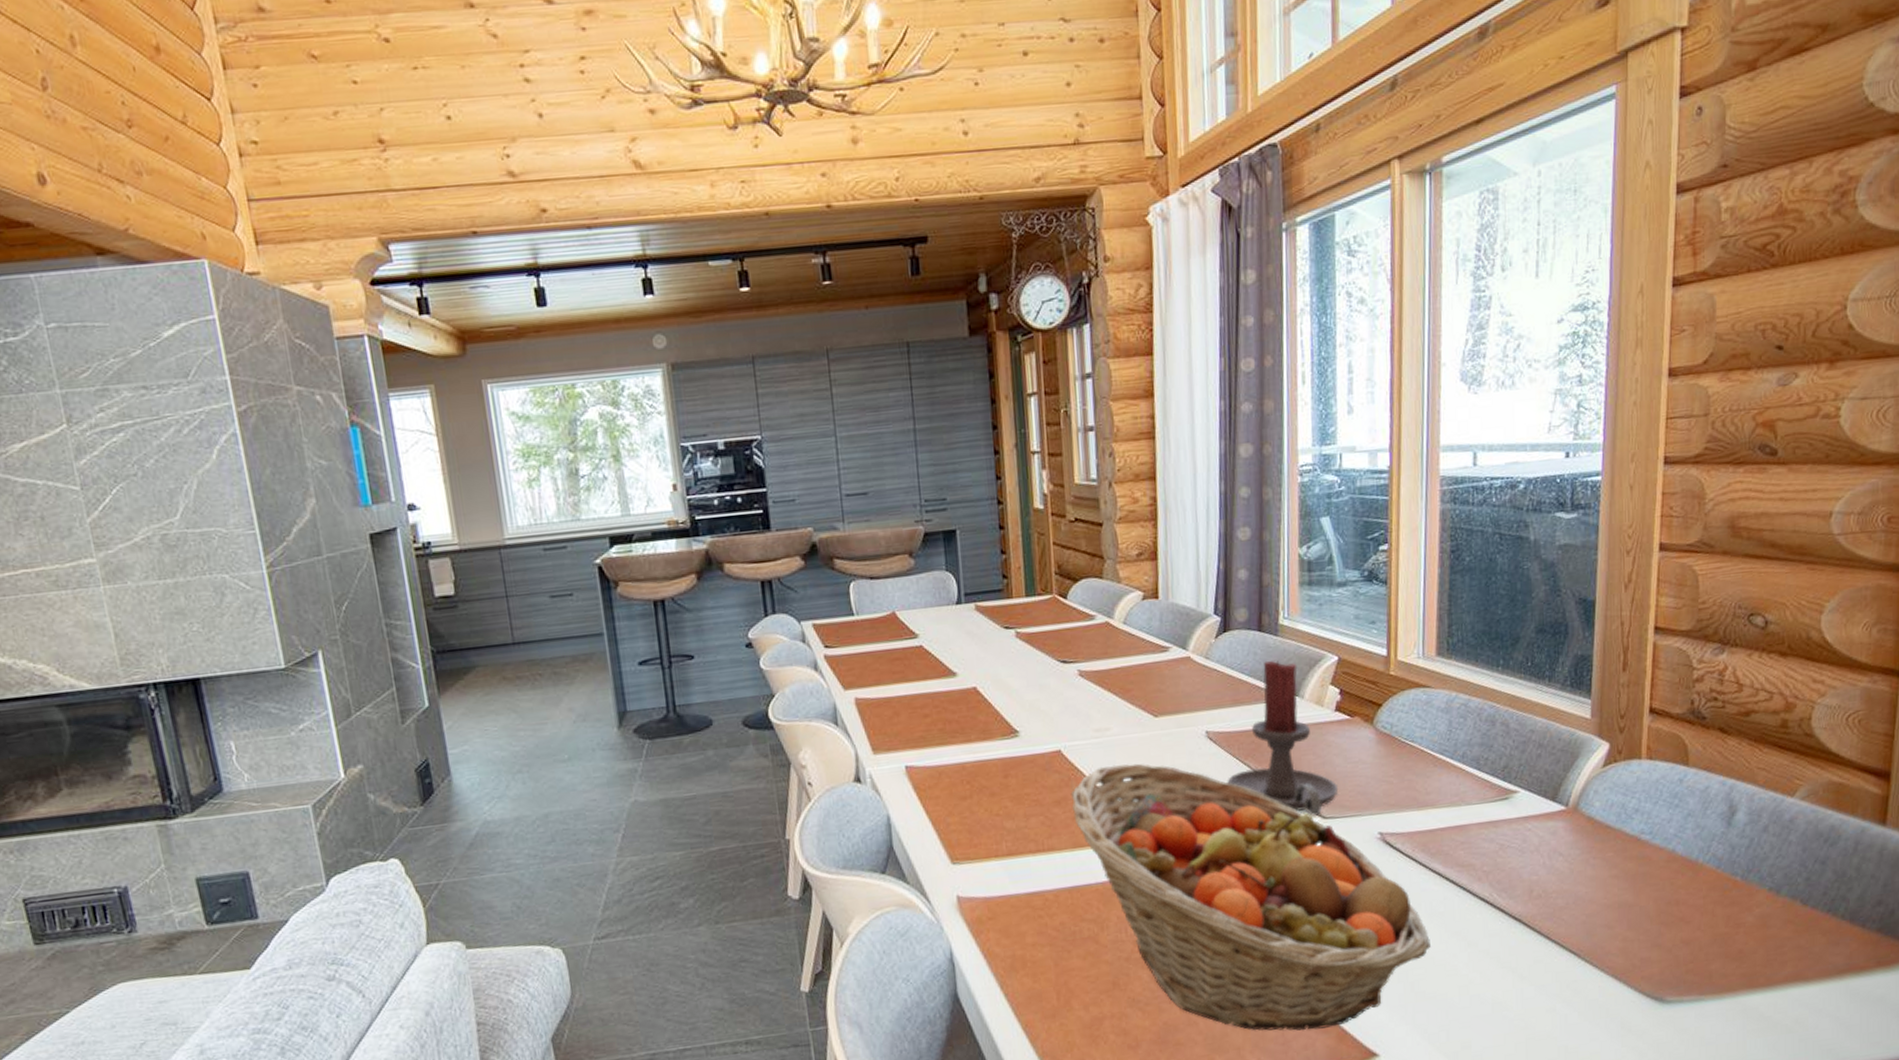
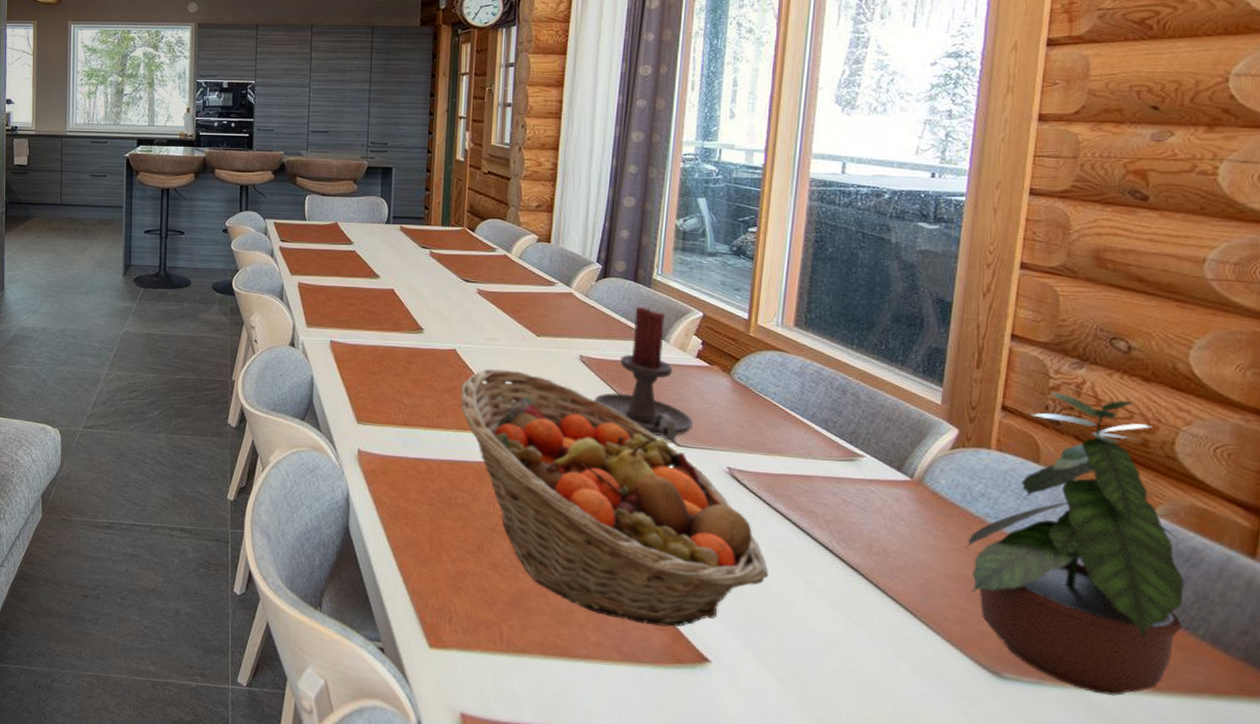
potted plant: none [1624,681,1842,998] -> present [966,392,1202,696]

